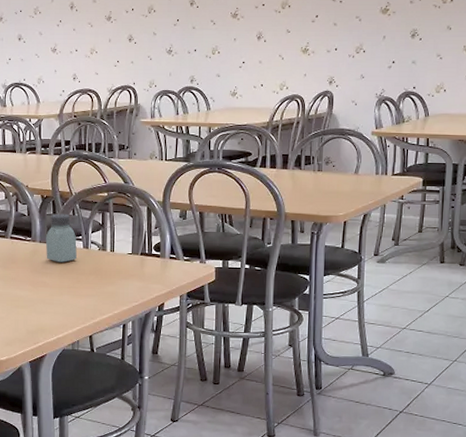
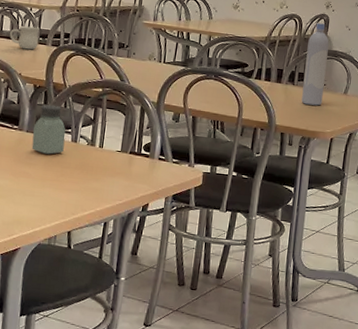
mug: none [13,137,40,161] -> present [9,25,40,50]
bottle: none [310,100,335,189] -> present [301,22,329,106]

